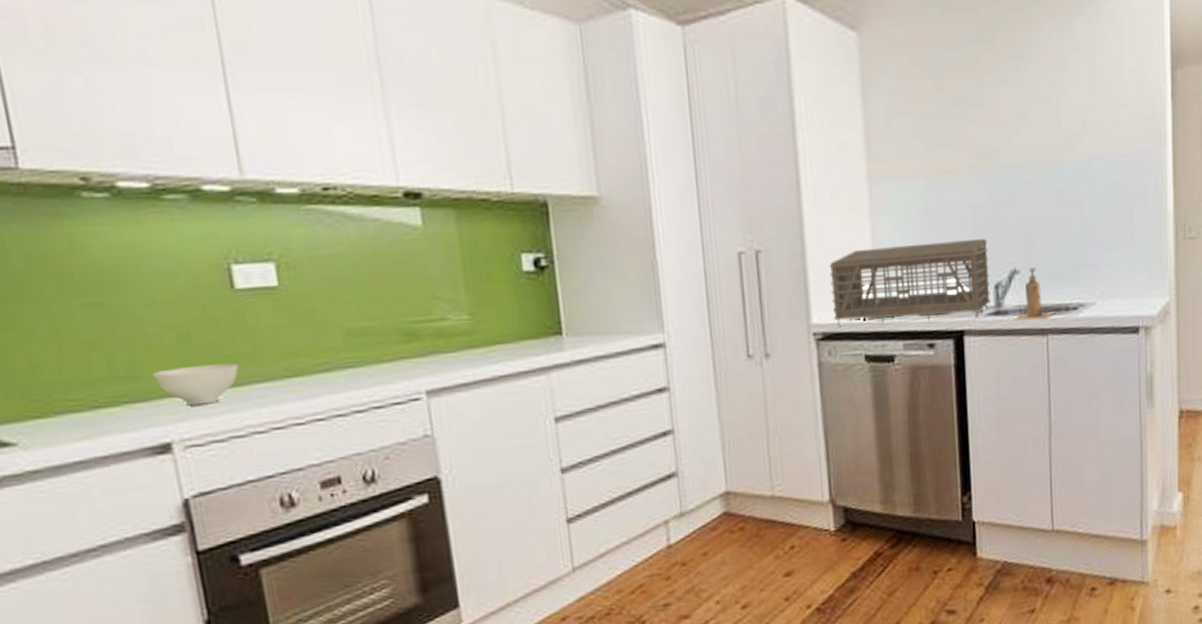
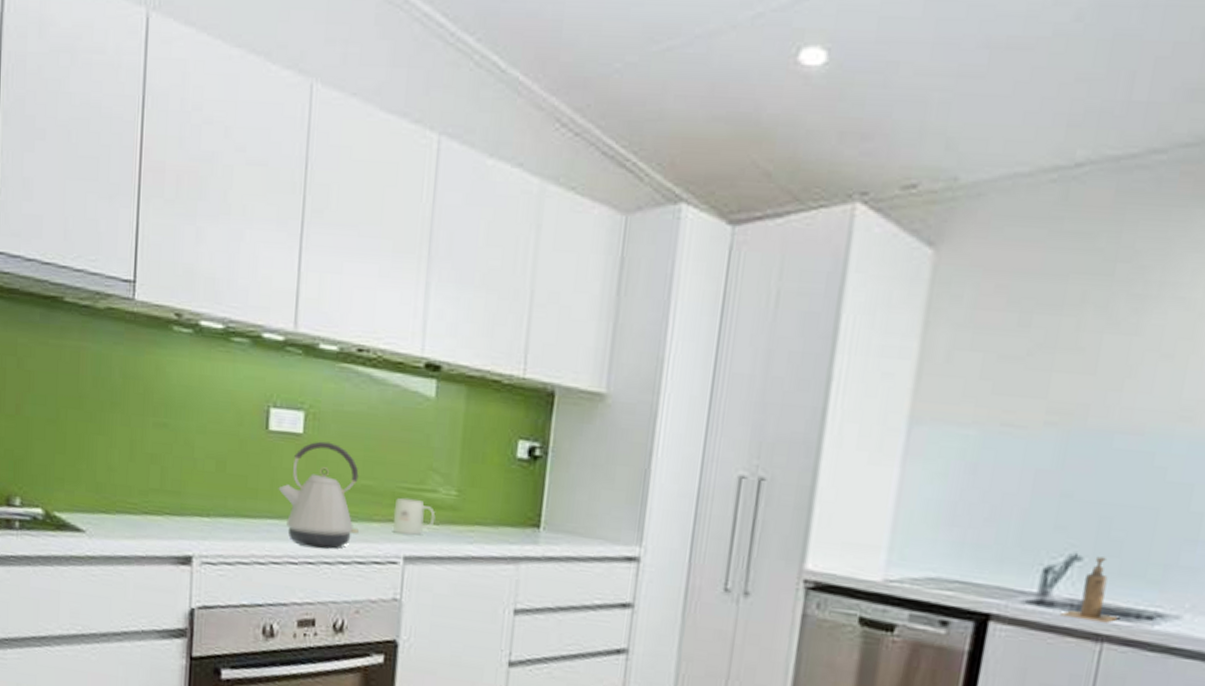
bowl: present [151,363,240,406] -> none [190,491,258,529]
kettle: none [262,290,369,403] -> present [278,441,359,548]
mug: none [402,330,452,369] -> present [392,497,436,535]
dish rack: present [829,238,990,326] -> none [831,496,1047,603]

